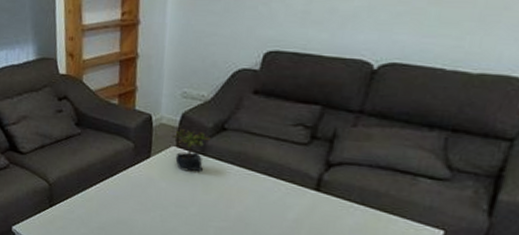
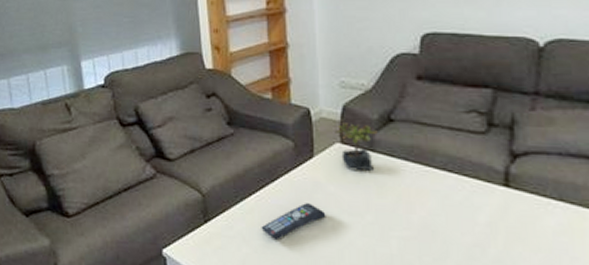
remote control: none [98,195,156,225] -> present [261,203,326,241]

